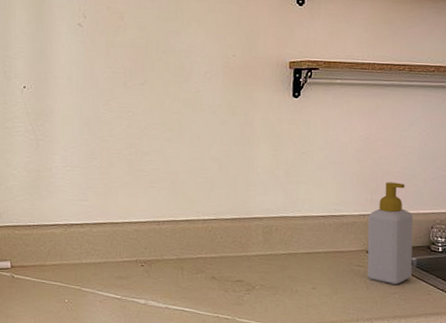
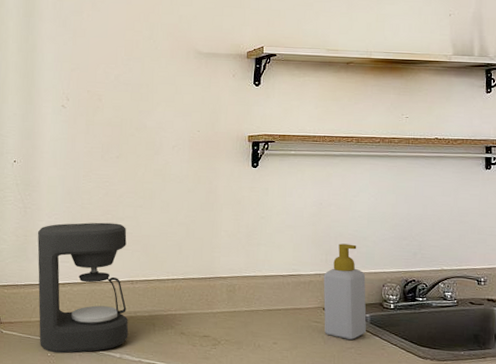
coffee maker: none [51,157,155,300] -> present [37,222,129,354]

